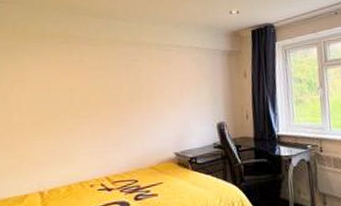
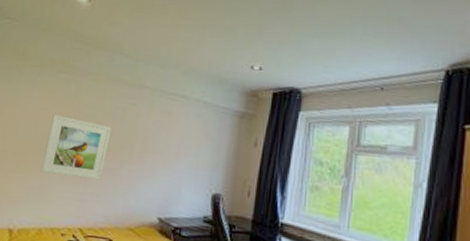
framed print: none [60,81,119,135] -> present [40,114,112,180]

